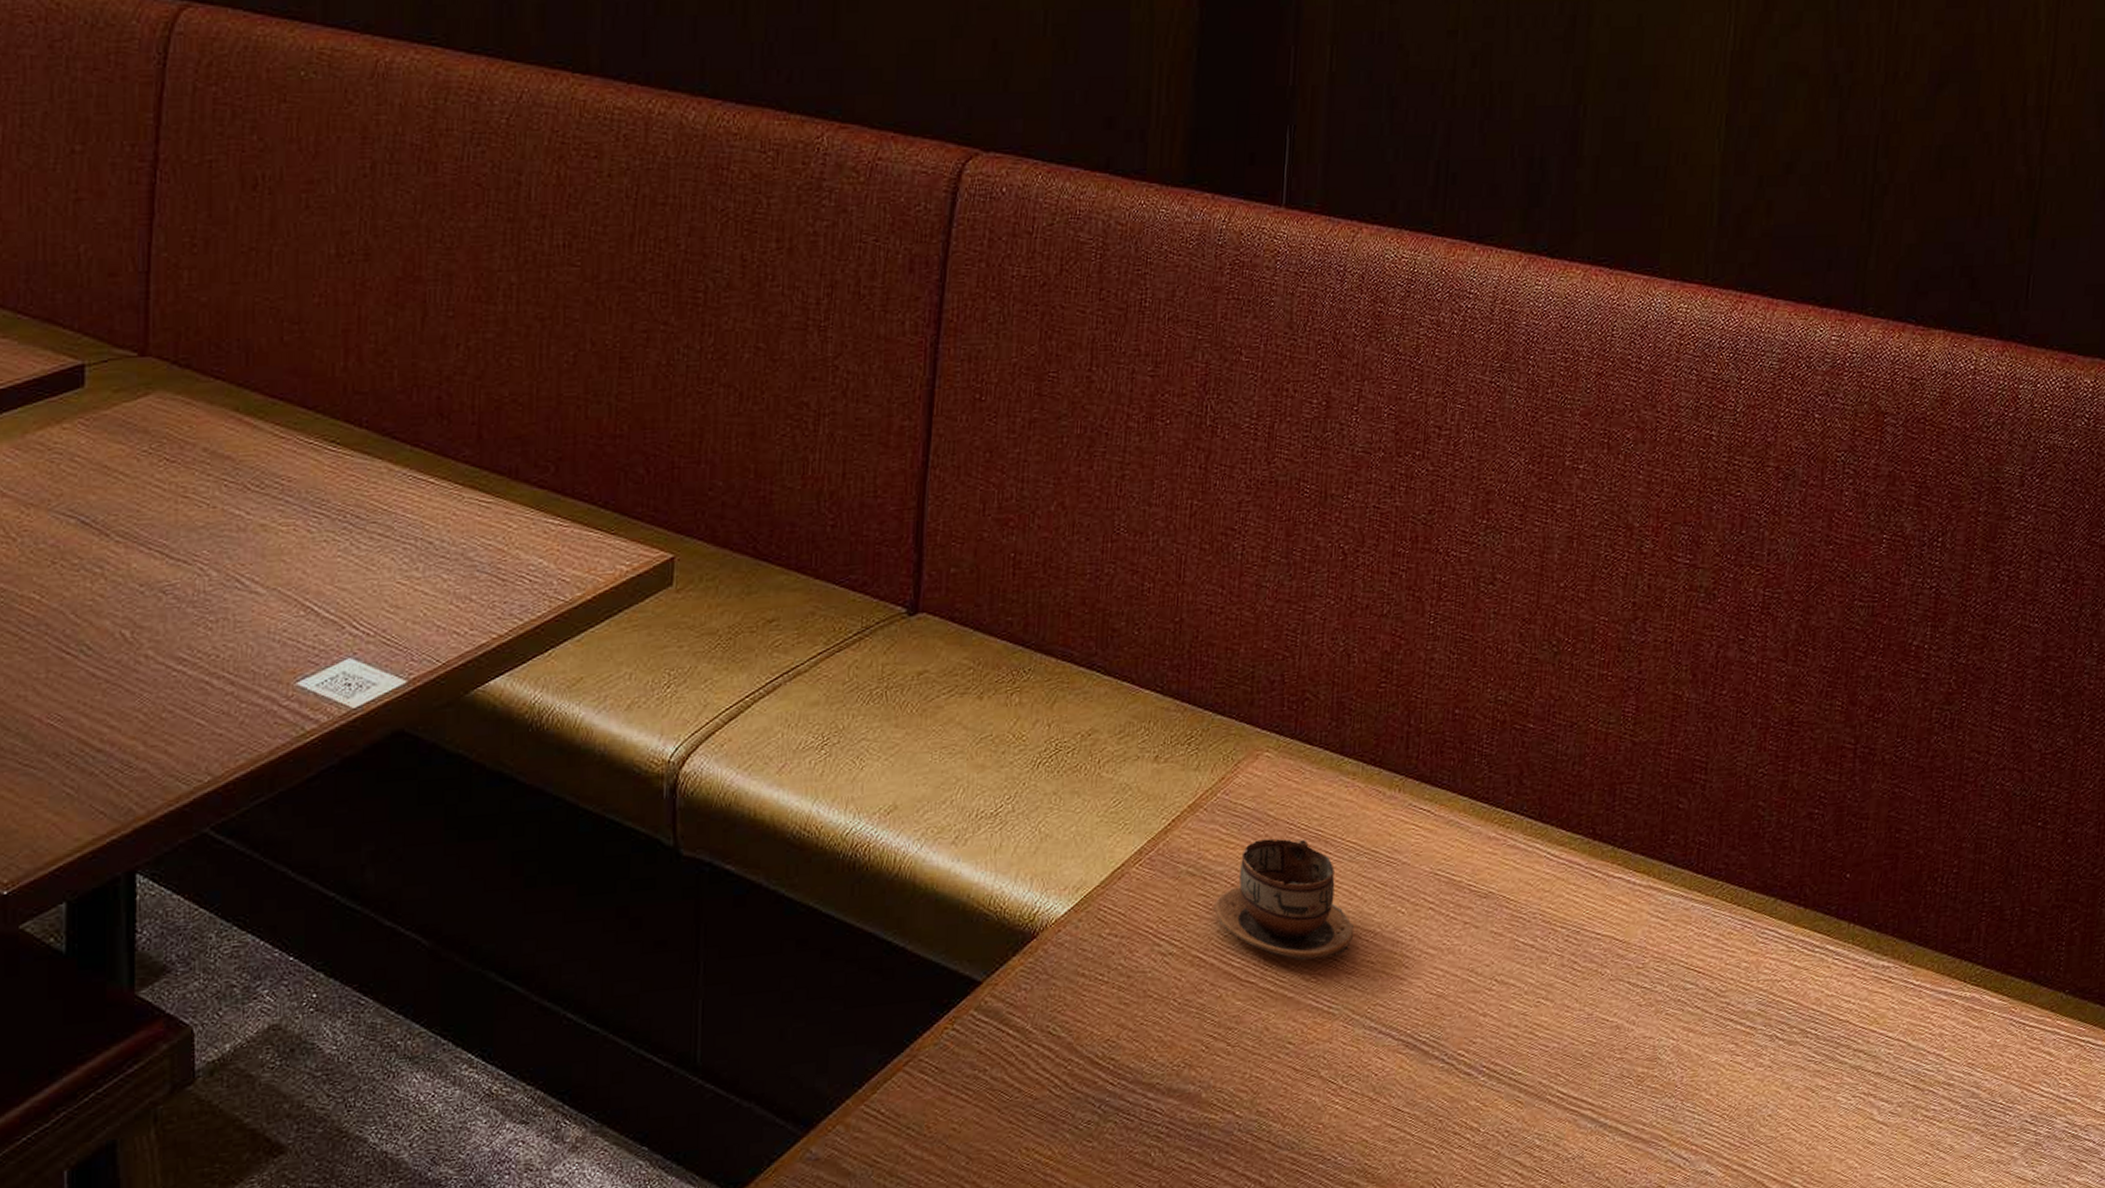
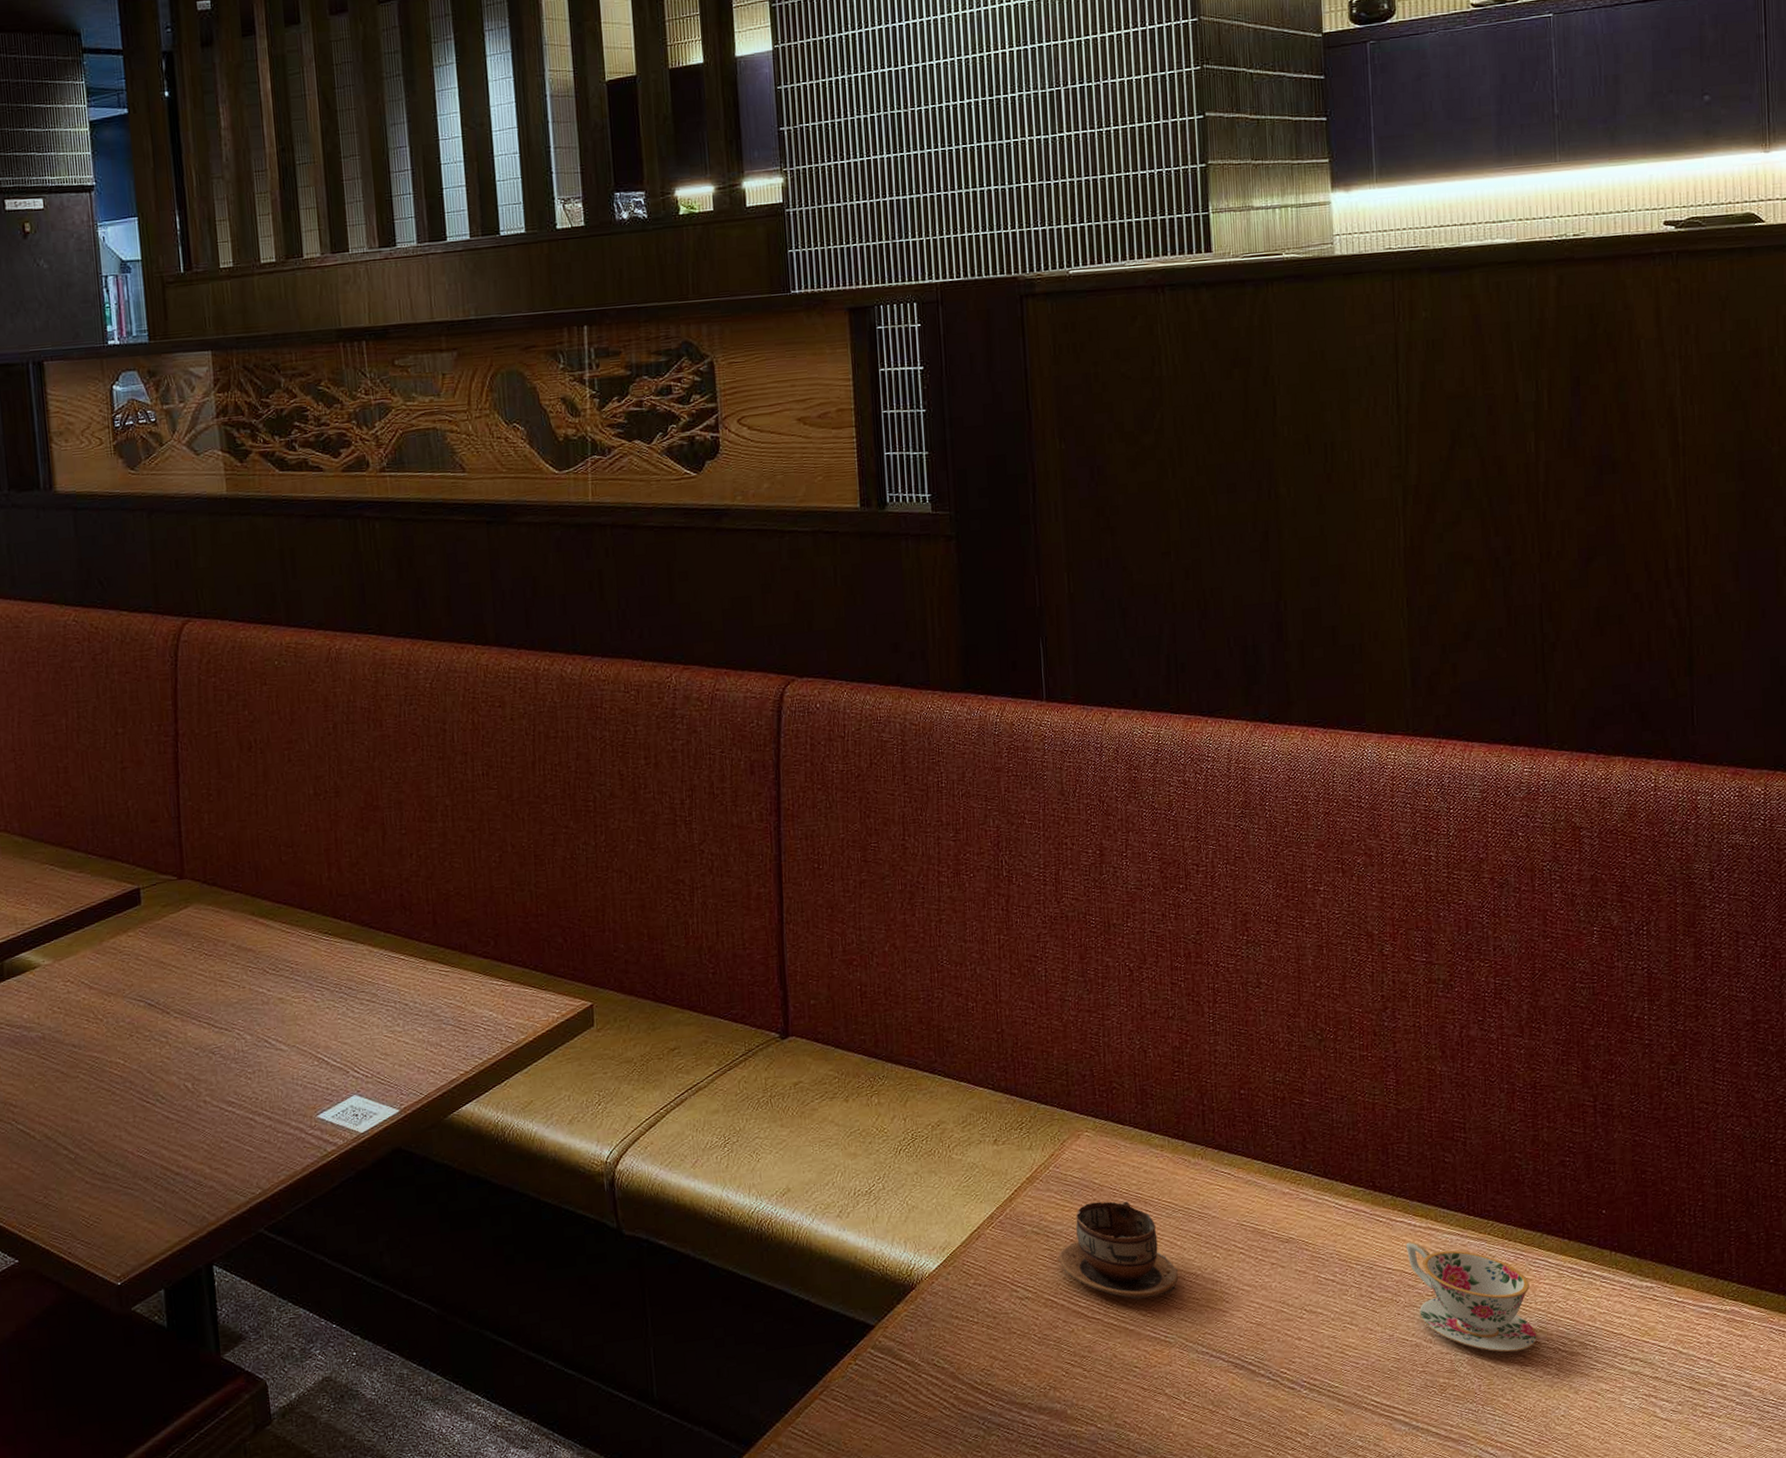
teacup: none [1620,901,1754,1039] -> present [1405,1241,1537,1352]

